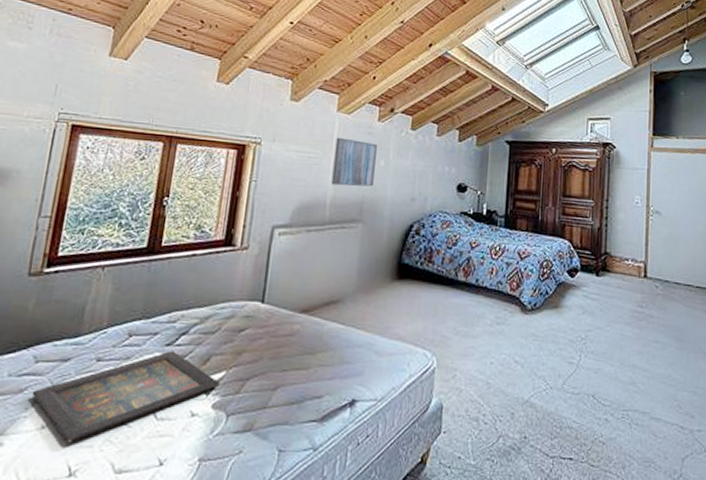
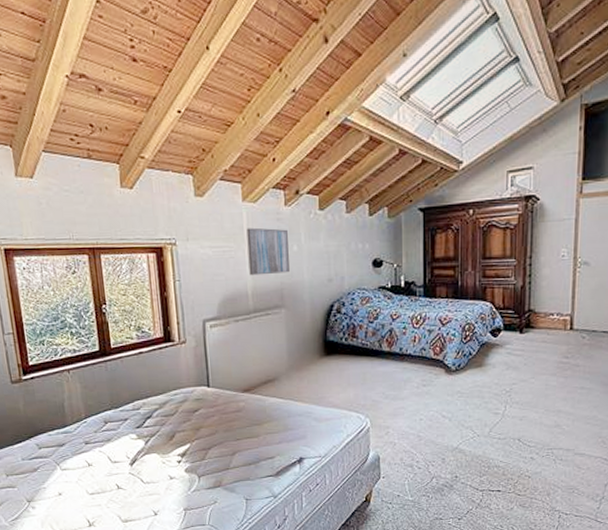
icon panel: present [31,351,219,444] -> none [43,432,187,504]

